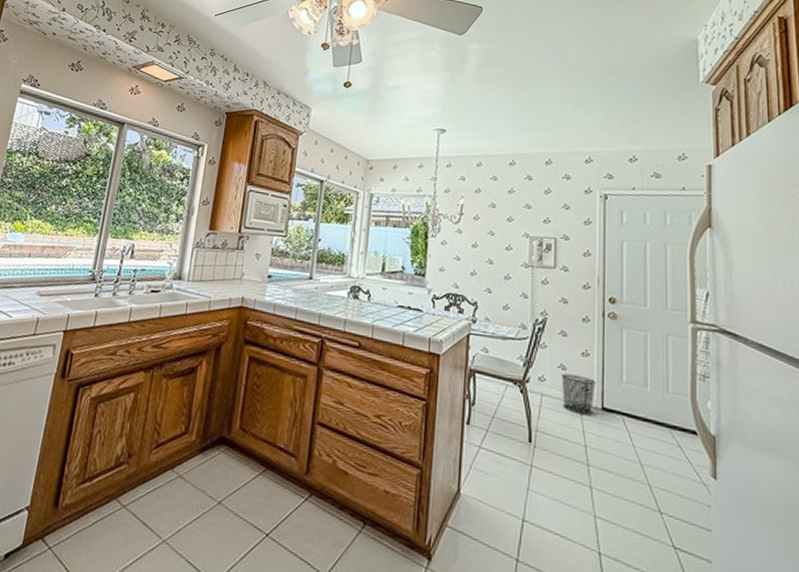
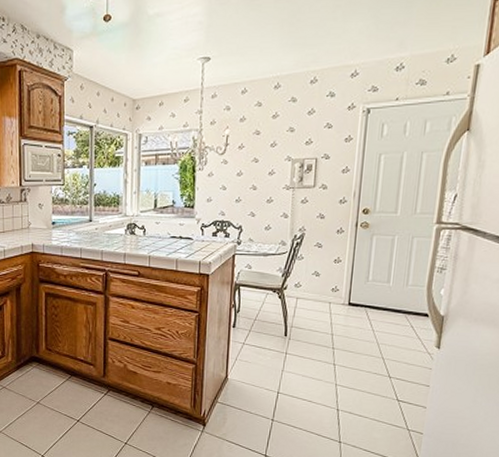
waste bin: present [561,373,596,415] -> none [314,279,345,310]

